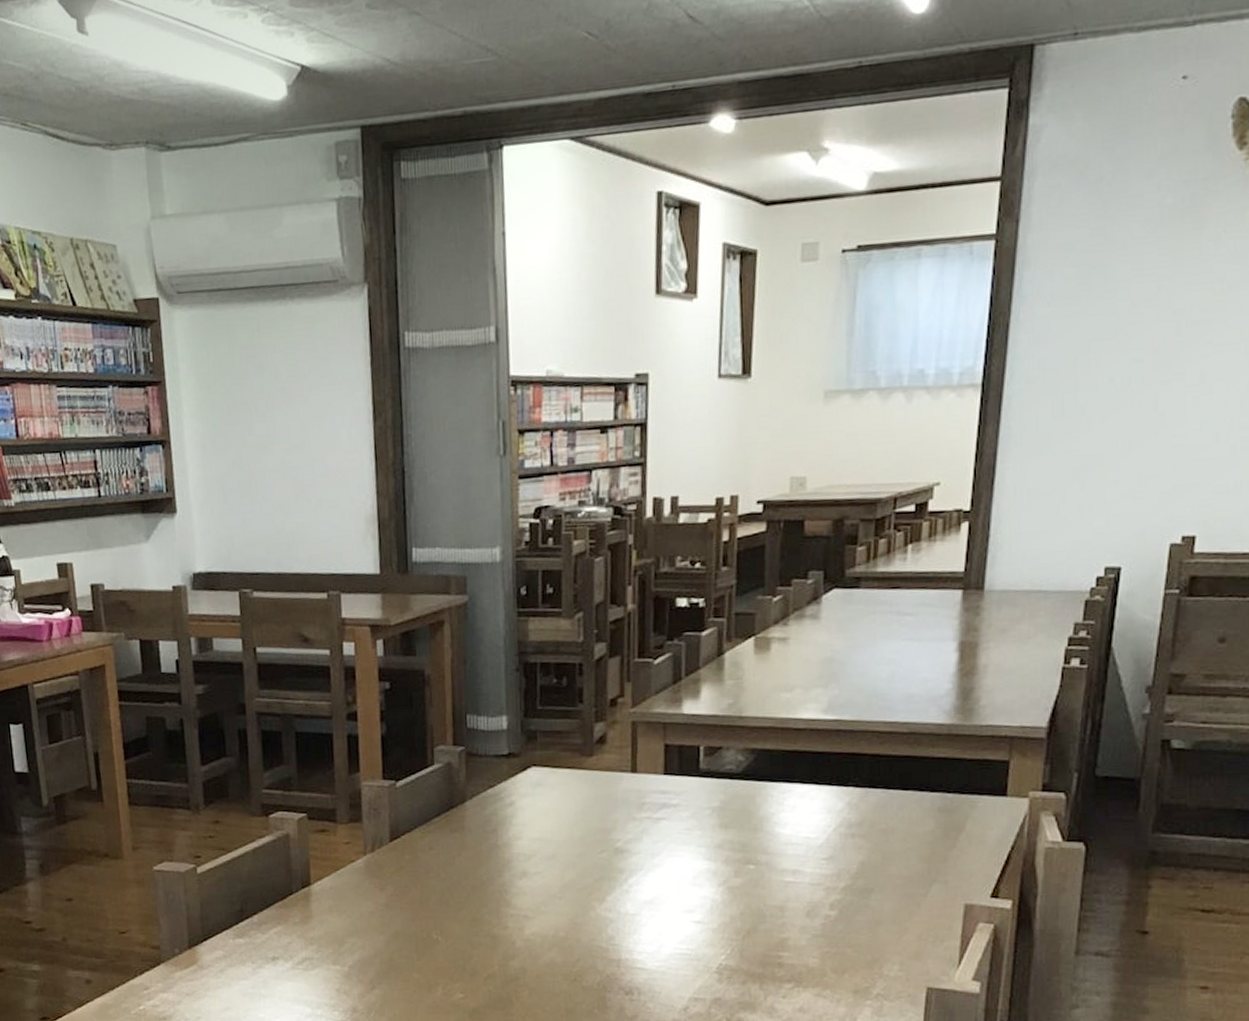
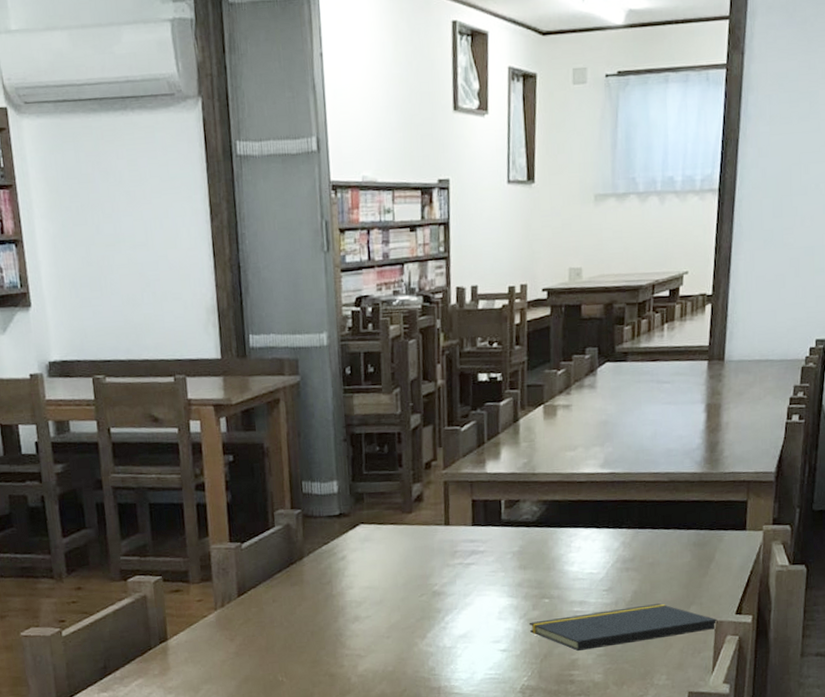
notepad: none [729,879,967,930] -> present [528,603,718,652]

